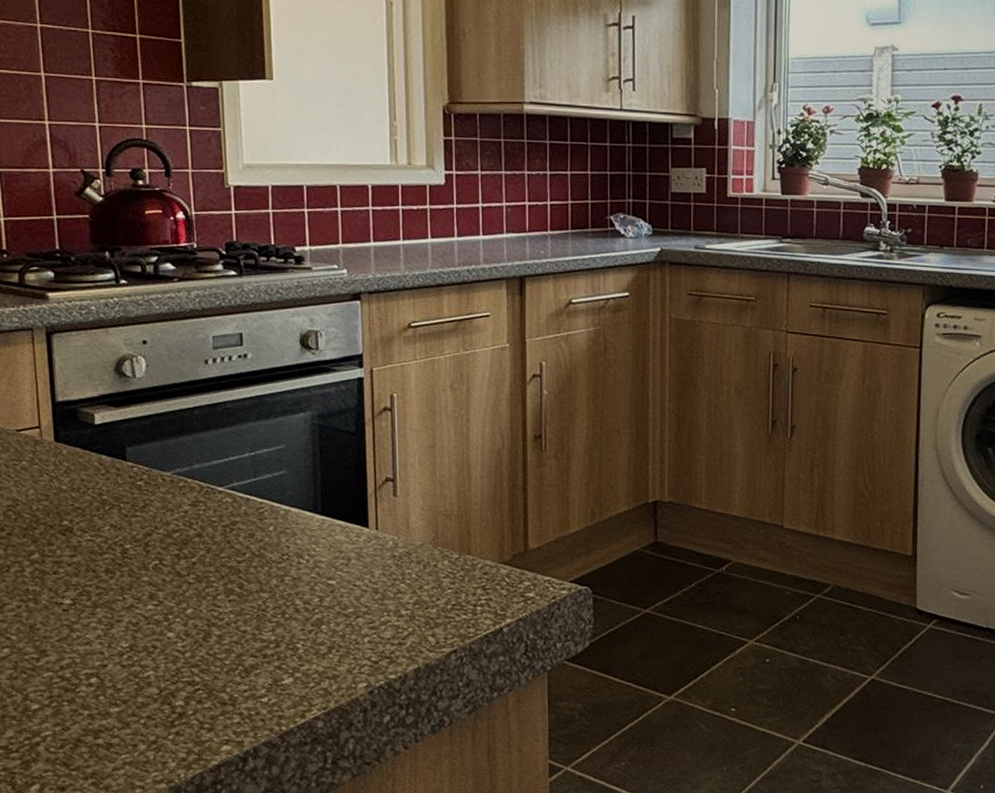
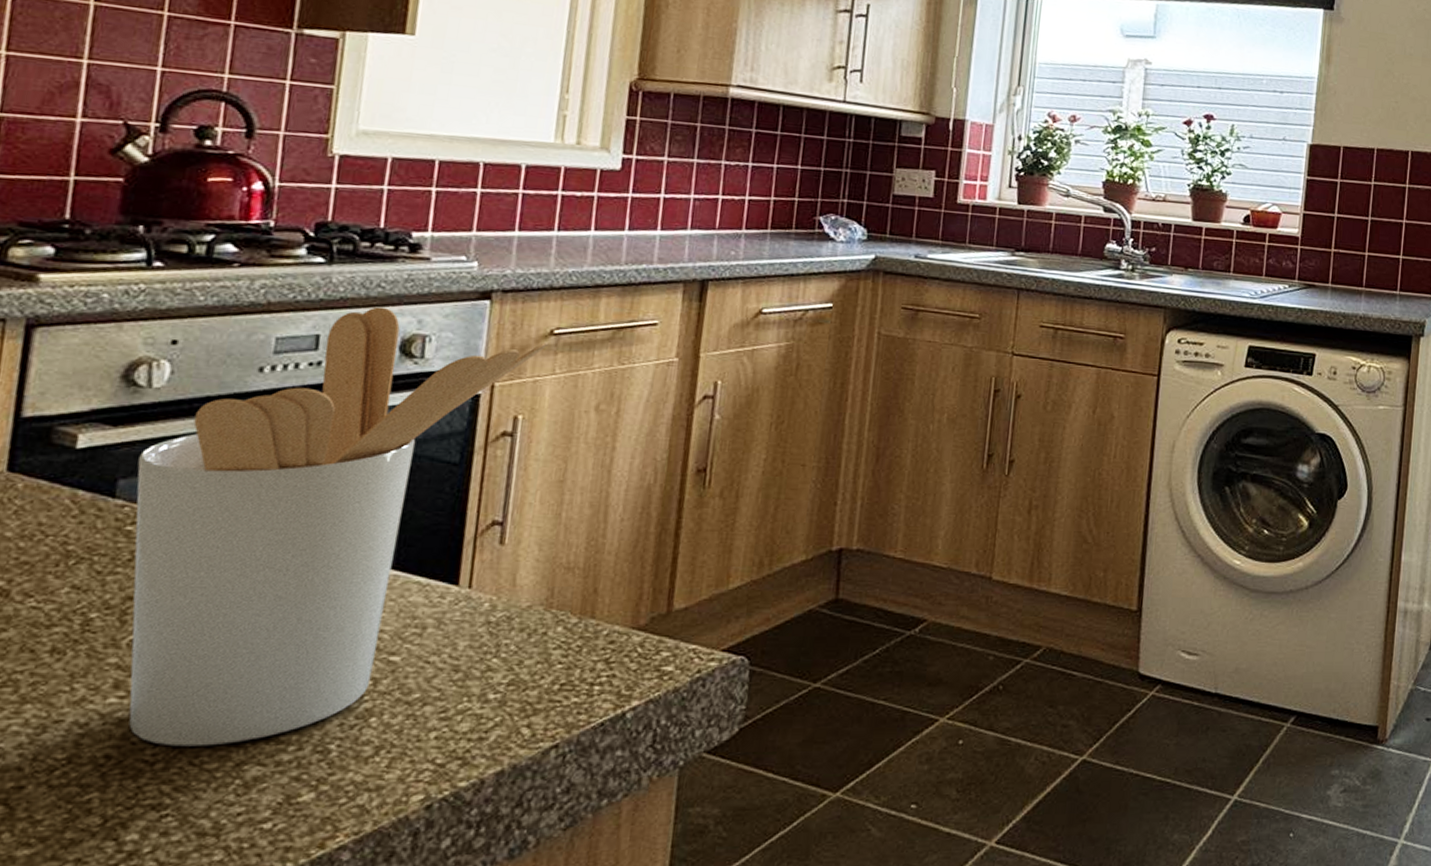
utensil holder: none [137,309,409,642] -> present [129,307,549,747]

